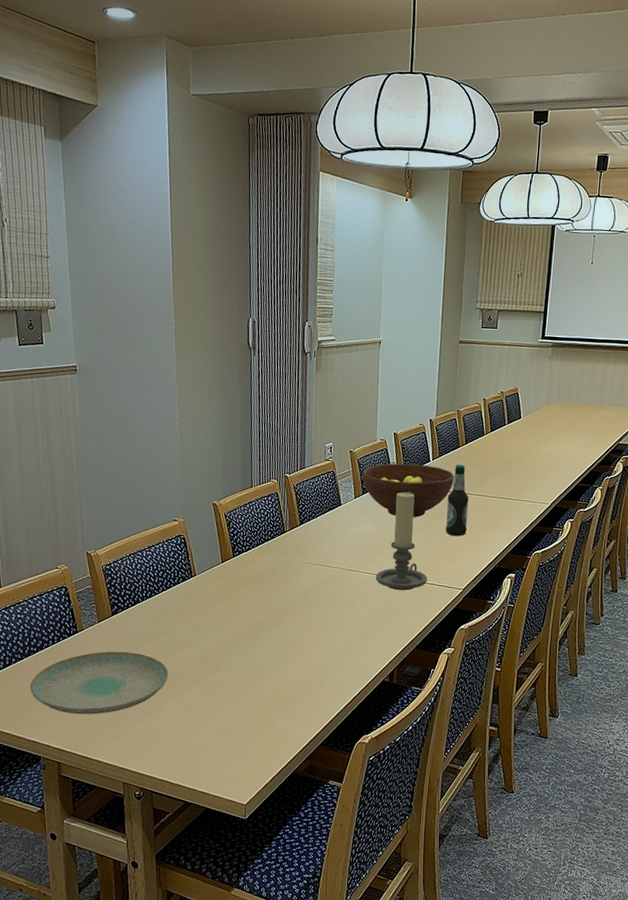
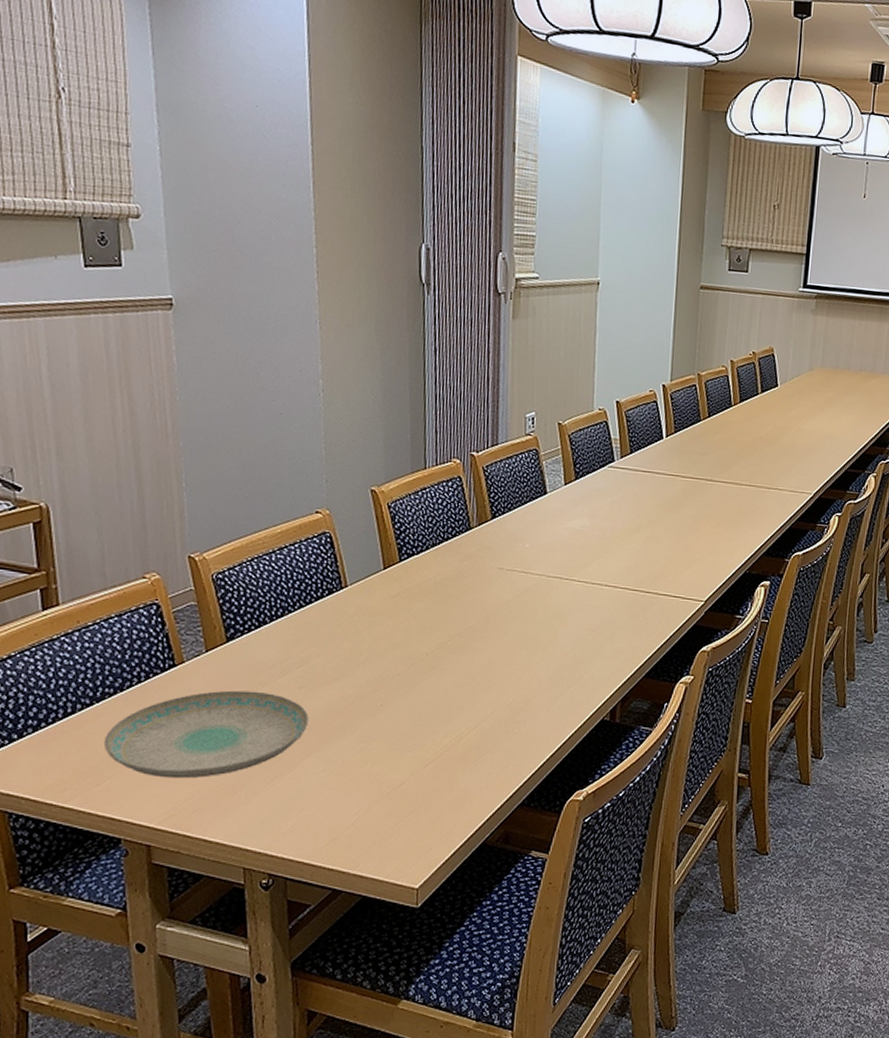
fruit bowl: present [362,463,454,517] -> none [574,440,694,510]
candle holder: present [375,491,427,591] -> none [592,477,659,604]
bottle: present [446,464,469,537] -> none [683,442,713,535]

